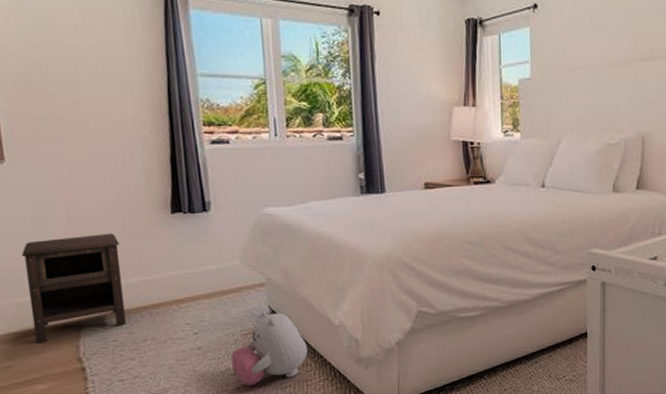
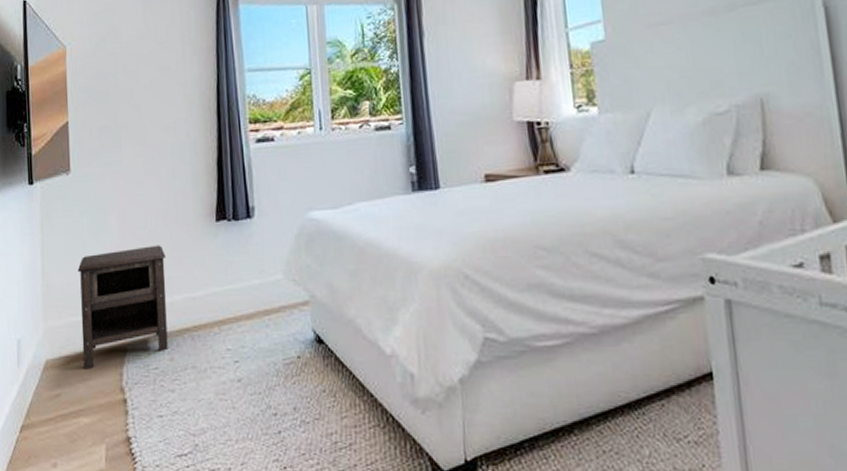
plush toy: present [231,311,308,386] -> none [272,335,356,431]

